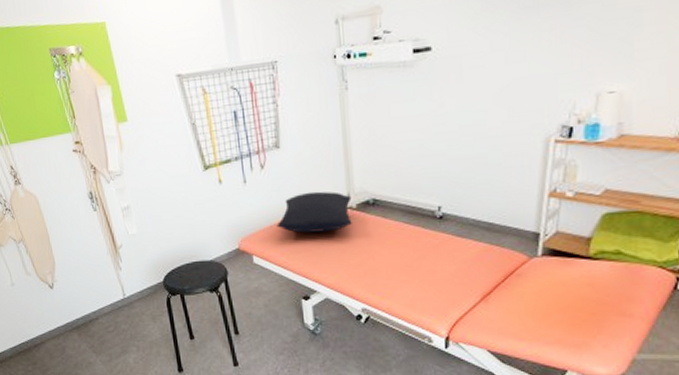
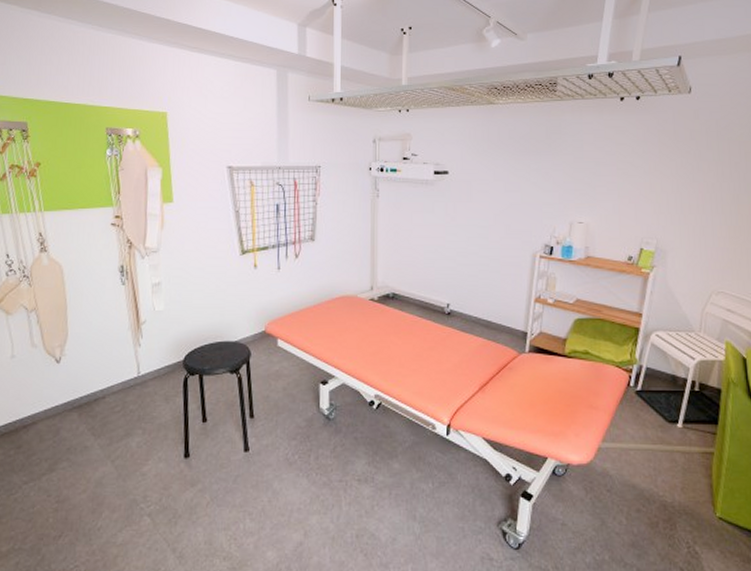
pillow: present [276,191,352,233] -> none [304,282,374,320]

